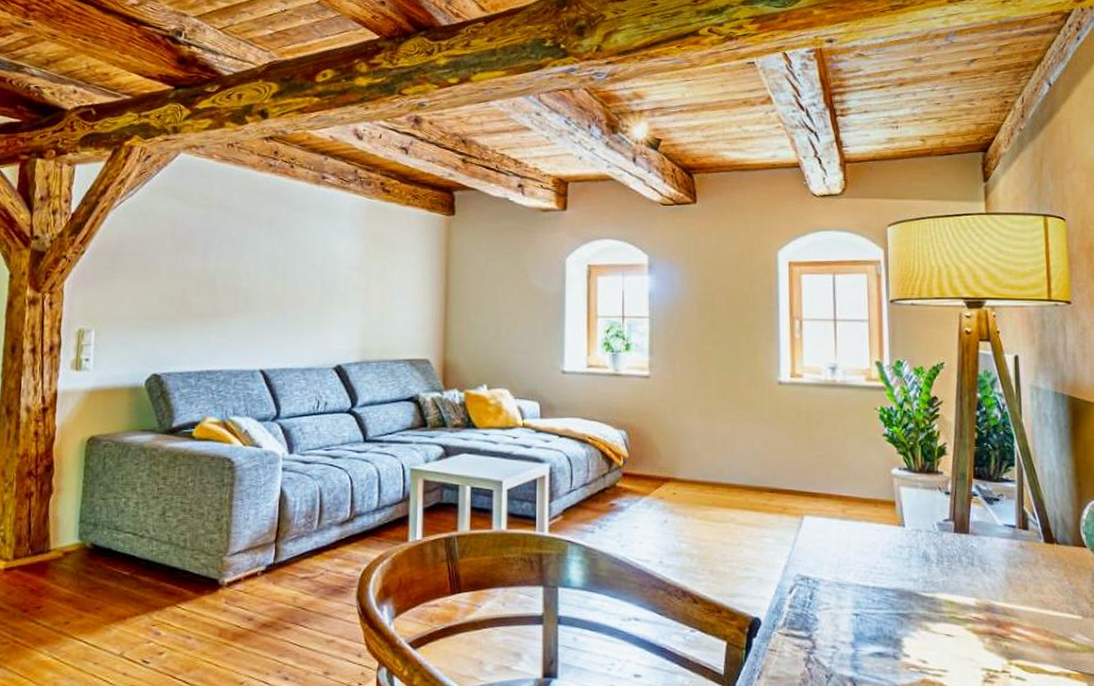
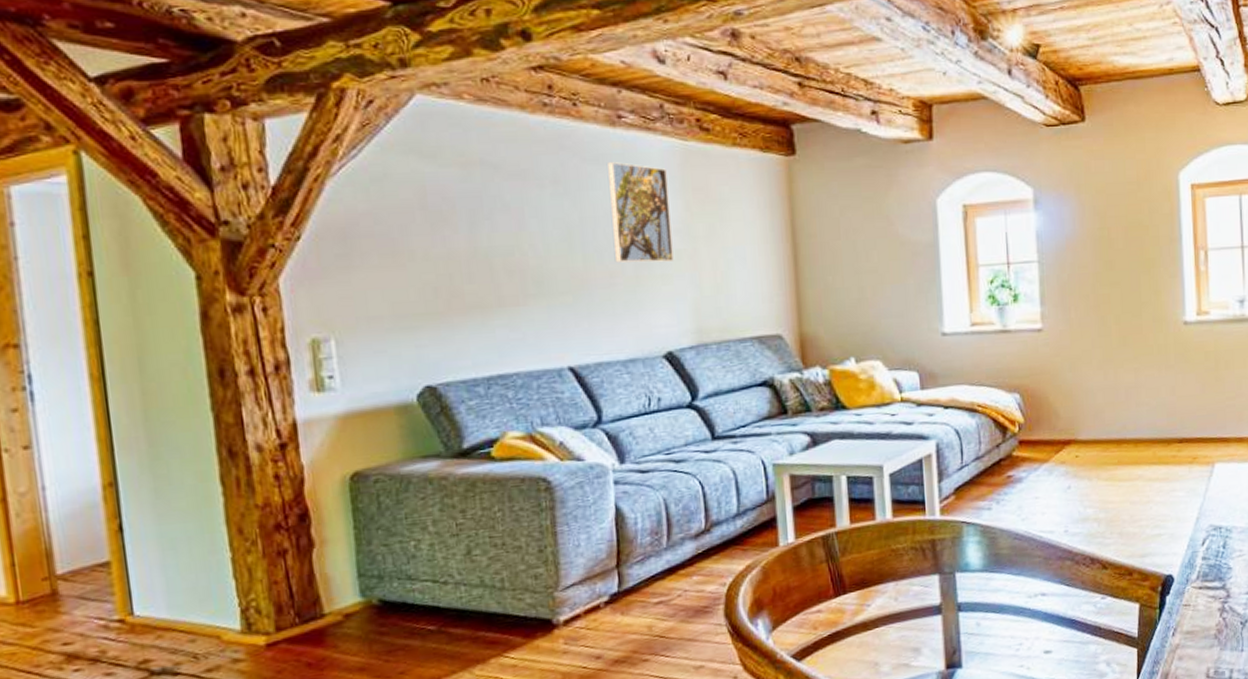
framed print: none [306,212,354,292] -> present [608,162,674,263]

